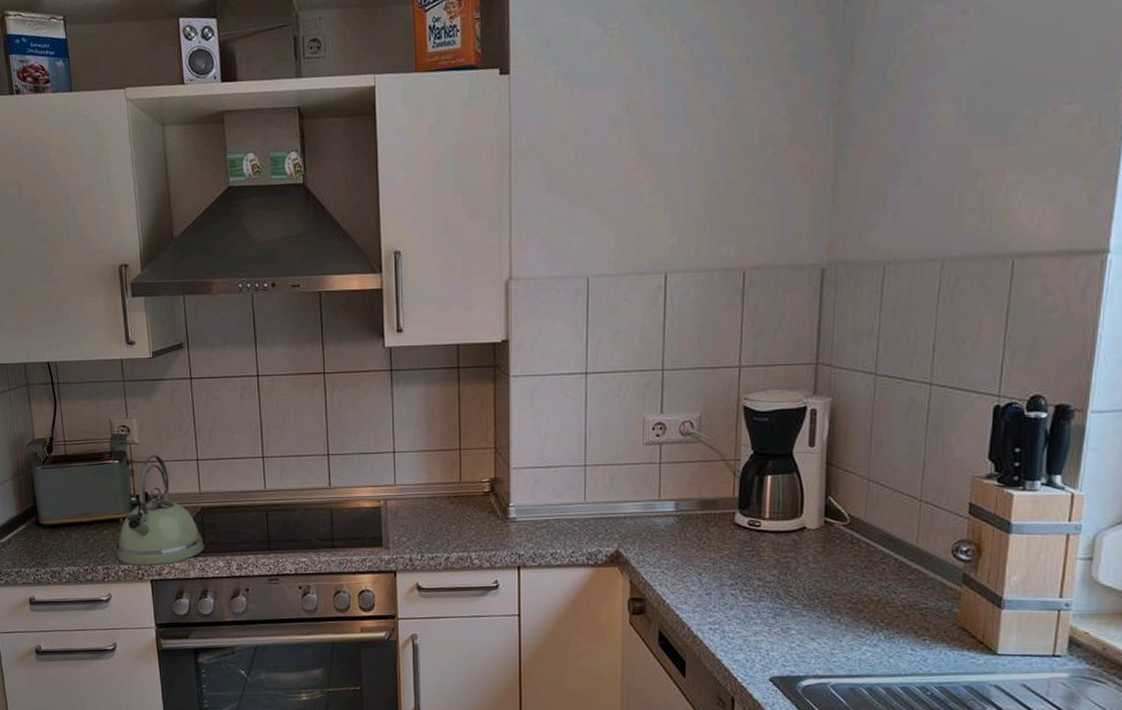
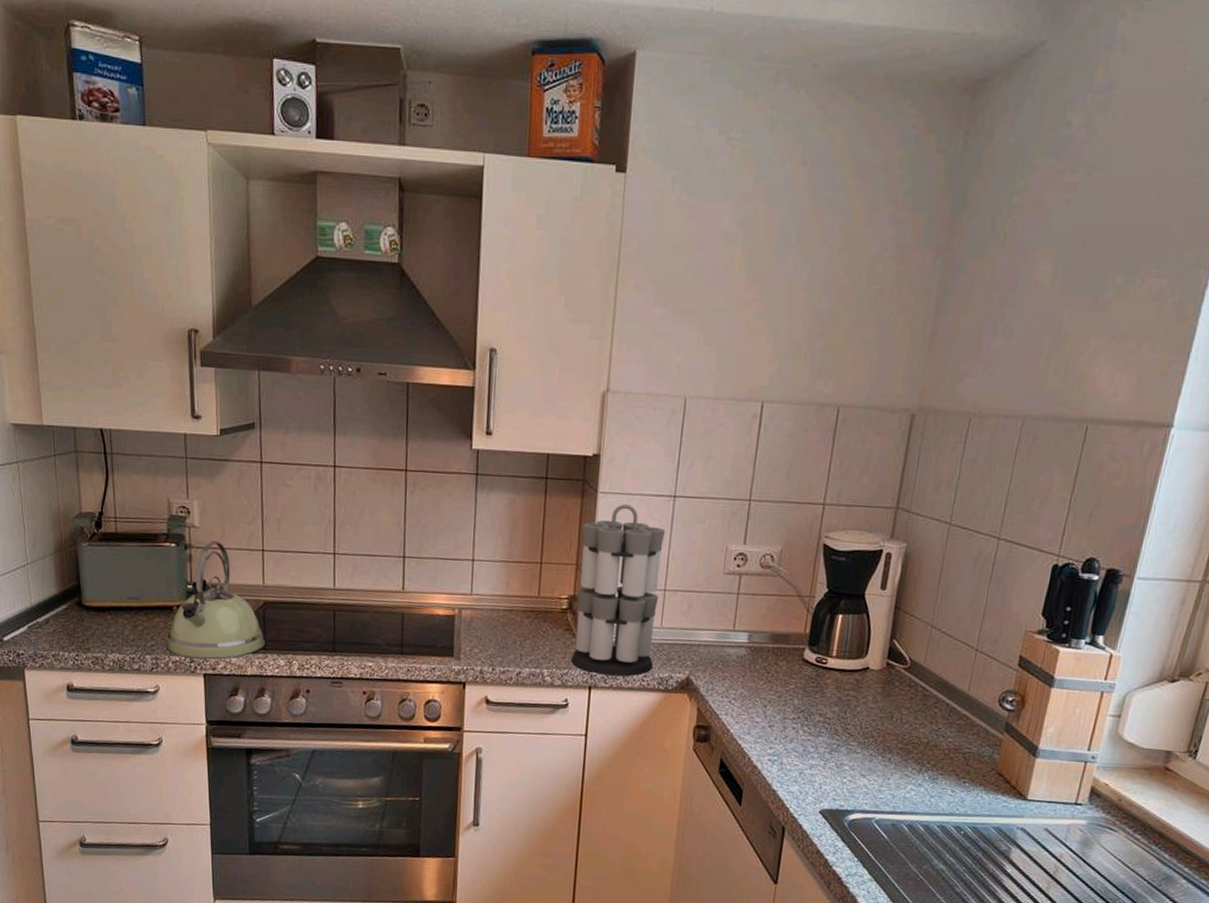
spice rack: none [497,385,581,555] -> present [571,504,666,677]

